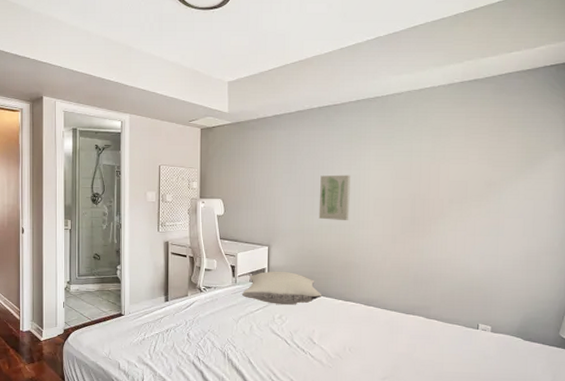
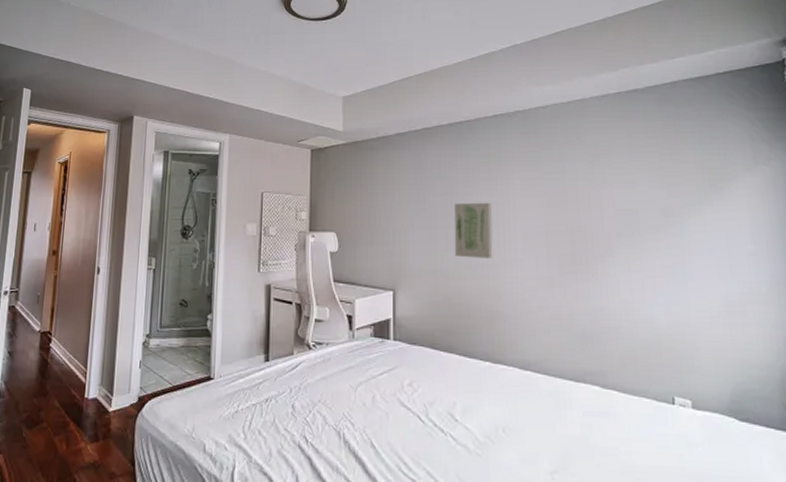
pillow: present [241,271,322,305] -> none [360,322,464,368]

